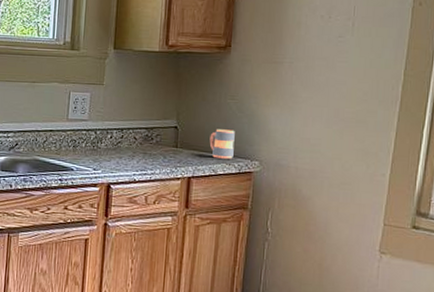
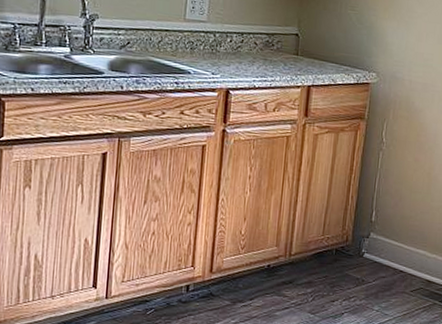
mug: present [209,129,235,159] -> none [329,39,354,70]

